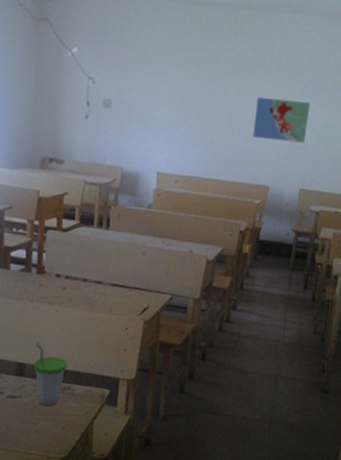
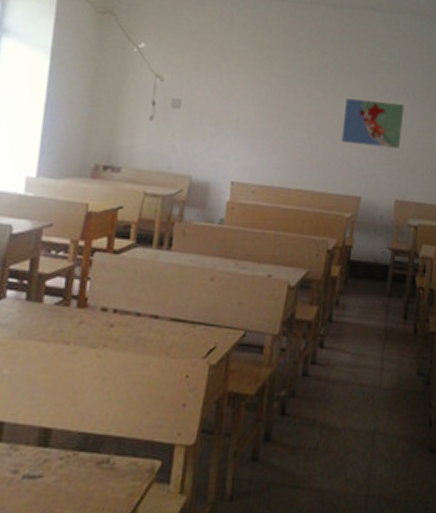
cup: present [33,342,68,407] -> none [62,399,109,489]

